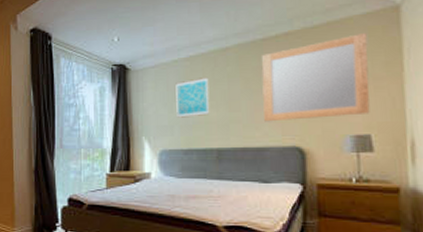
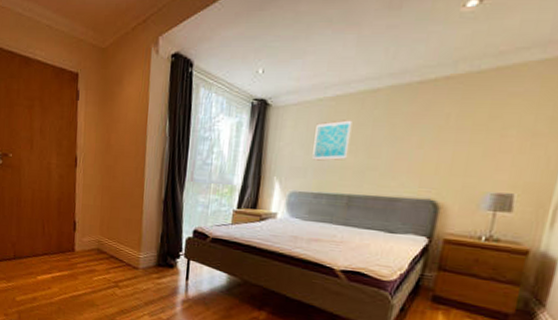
home mirror: present [261,32,370,122] -> none [403,81,539,173]

